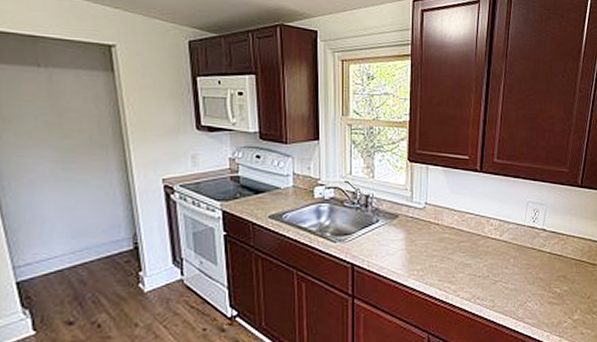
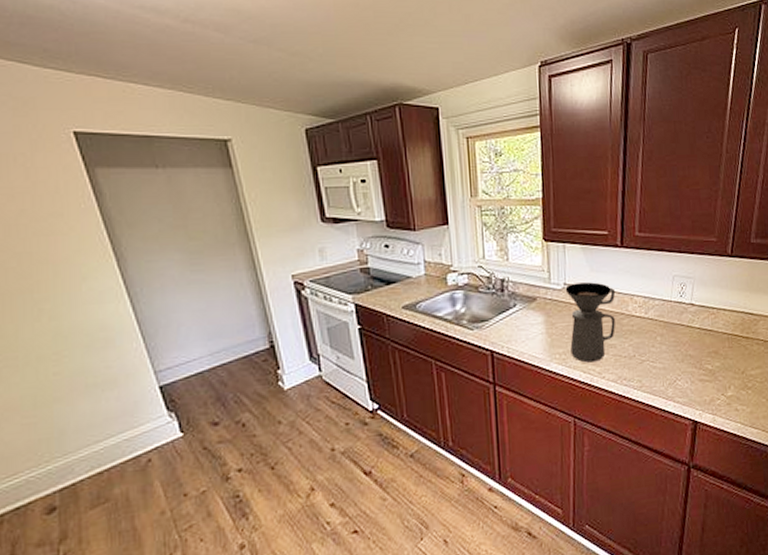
coffee maker: none [426,203,473,280] -> present [565,282,616,363]

